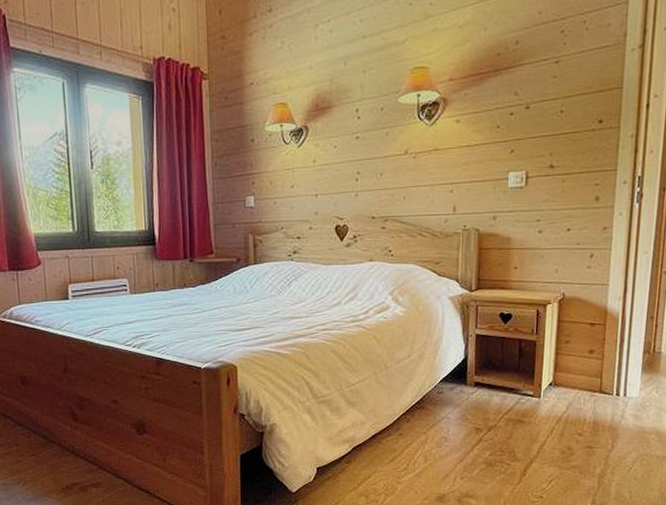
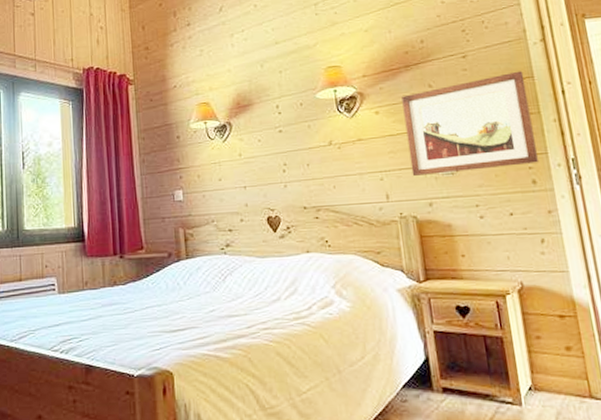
wall art: none [482,80,613,189] -> present [401,71,540,176]

